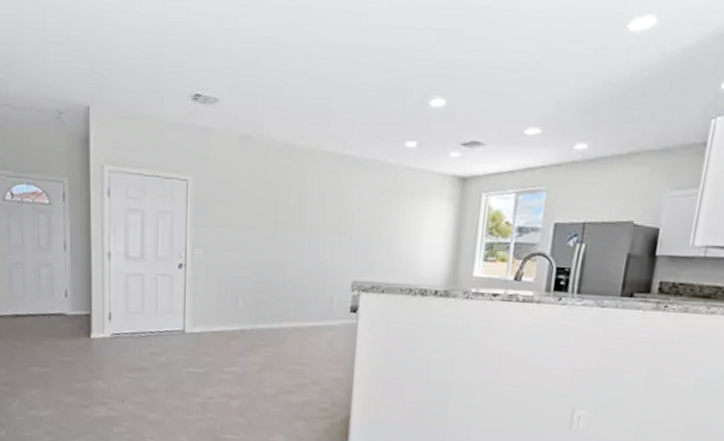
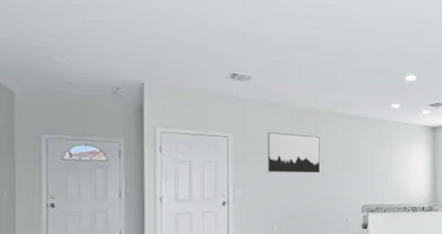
wall art: none [234,175,302,235] -> present [268,132,320,173]

